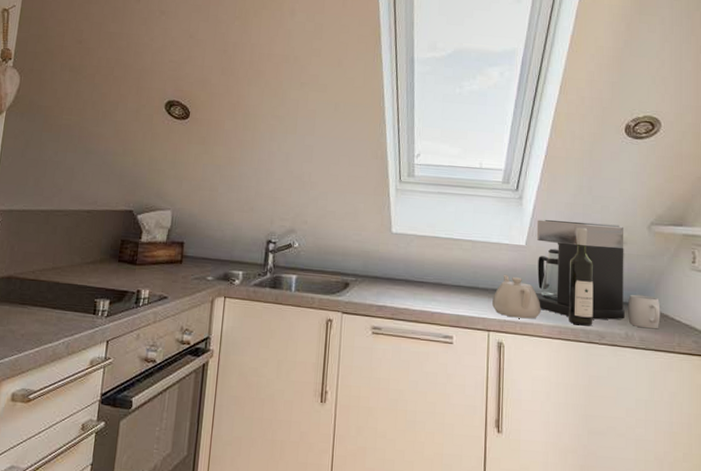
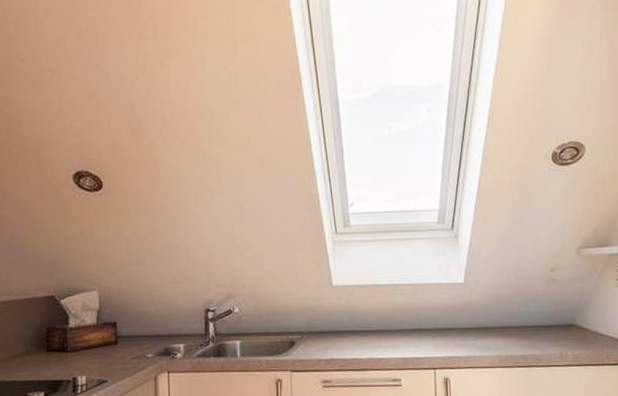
teapot: present [492,274,541,319] -> none [436,313,482,353]
coffee maker: present [536,219,625,320] -> none [473,252,559,345]
bottle: present [568,227,594,326] -> none [505,259,531,352]
mug: present [627,294,661,329] -> none [560,315,591,347]

